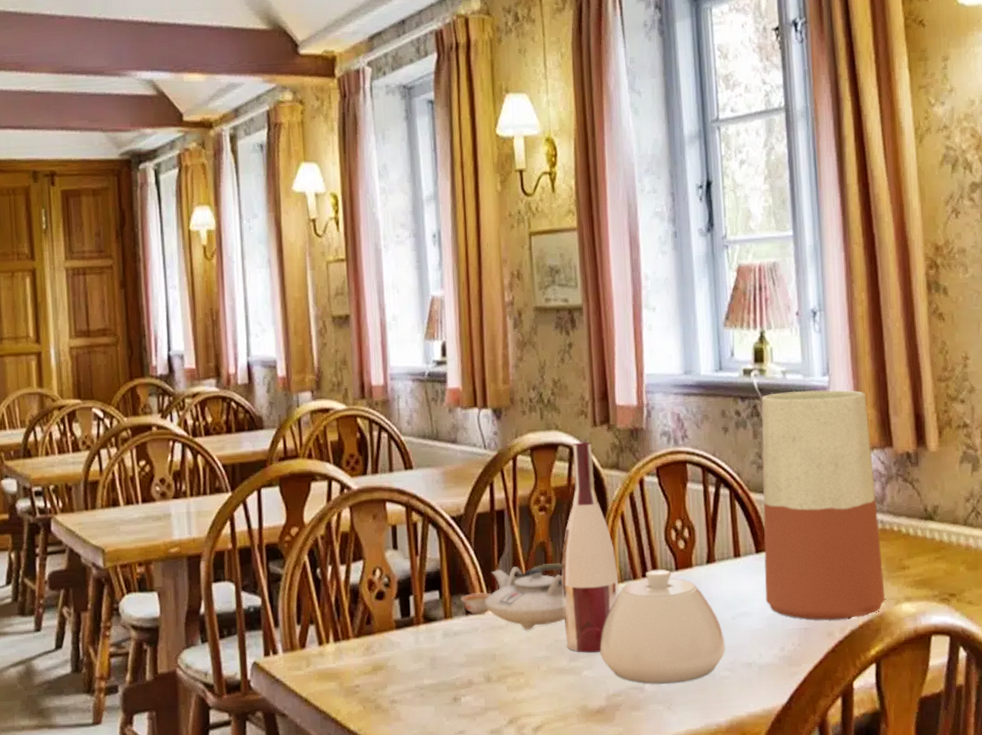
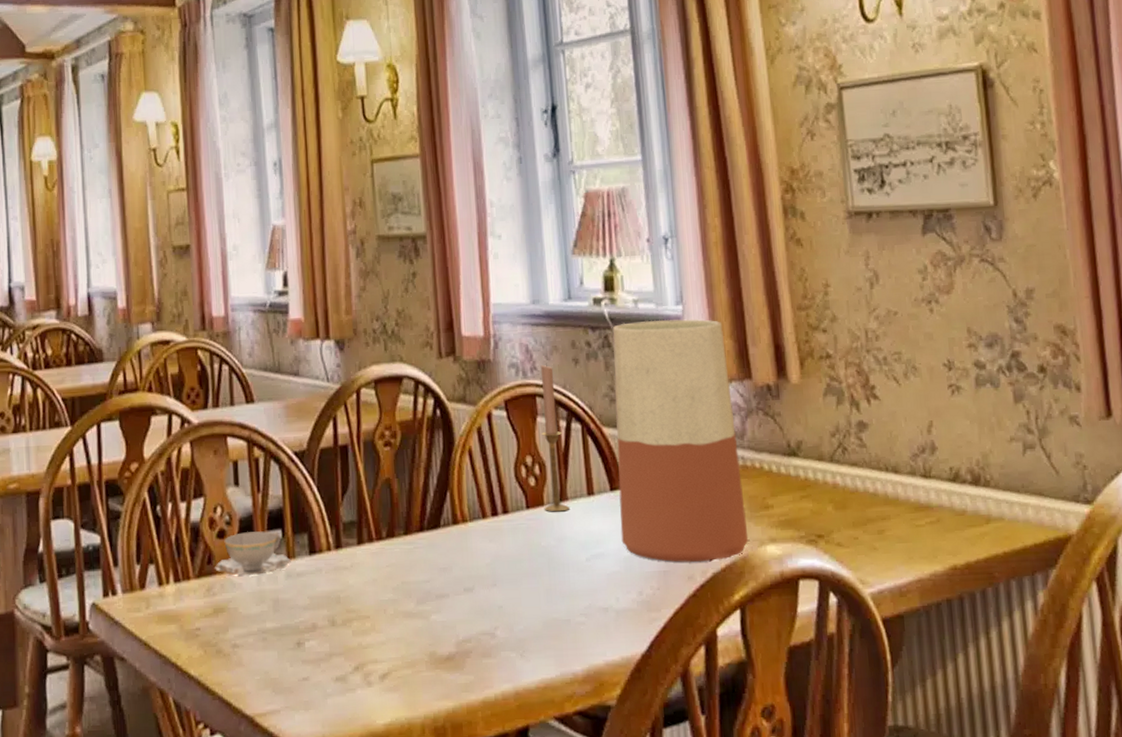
teacup: none [374,592,448,635] -> present [215,531,291,576]
teapot: present [461,562,566,630] -> none [304,500,413,571]
wine bottle: present [561,442,619,653] -> none [407,374,468,596]
sugar bowl: present [599,569,726,684] -> none [448,507,581,630]
candlestick: none [691,431,717,573] -> present [540,363,570,512]

